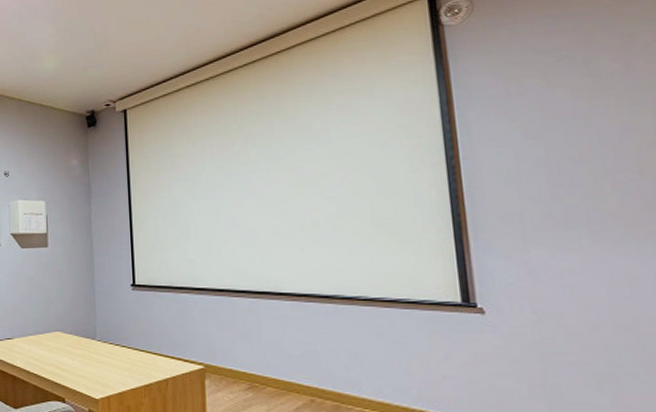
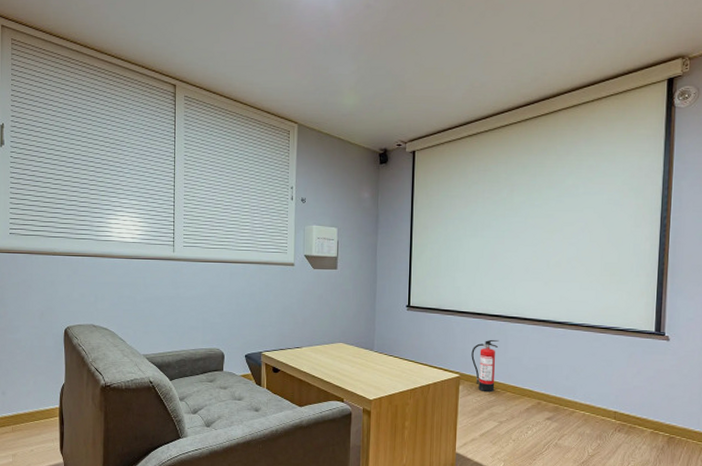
fire extinguisher: none [216,320,251,388] -> present [471,339,499,393]

